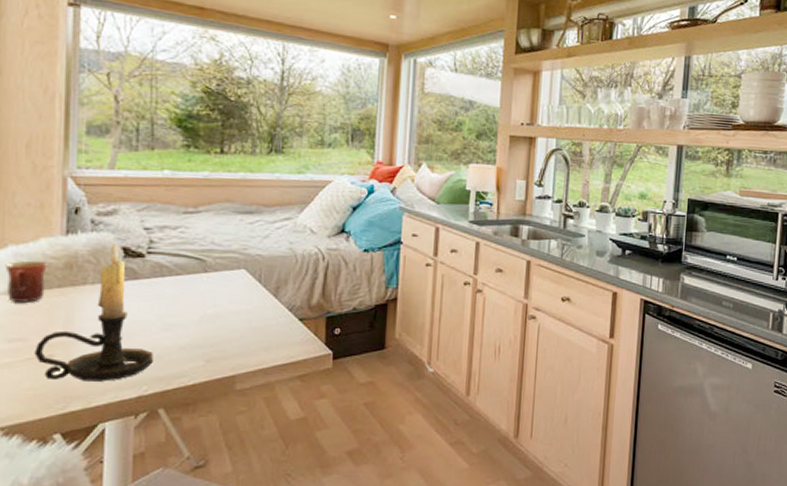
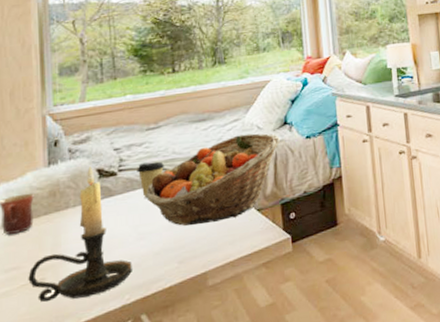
coffee cup: none [168,249,201,289] -> present [137,161,165,199]
fruit basket: none [176,235,334,325] -> present [146,133,280,226]

